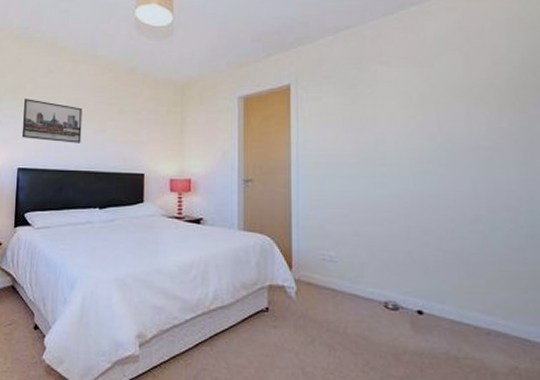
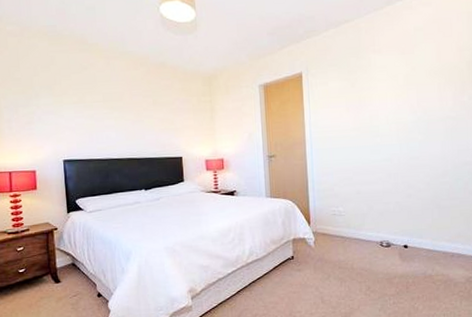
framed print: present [21,99,82,143] -> none [61,94,122,134]

